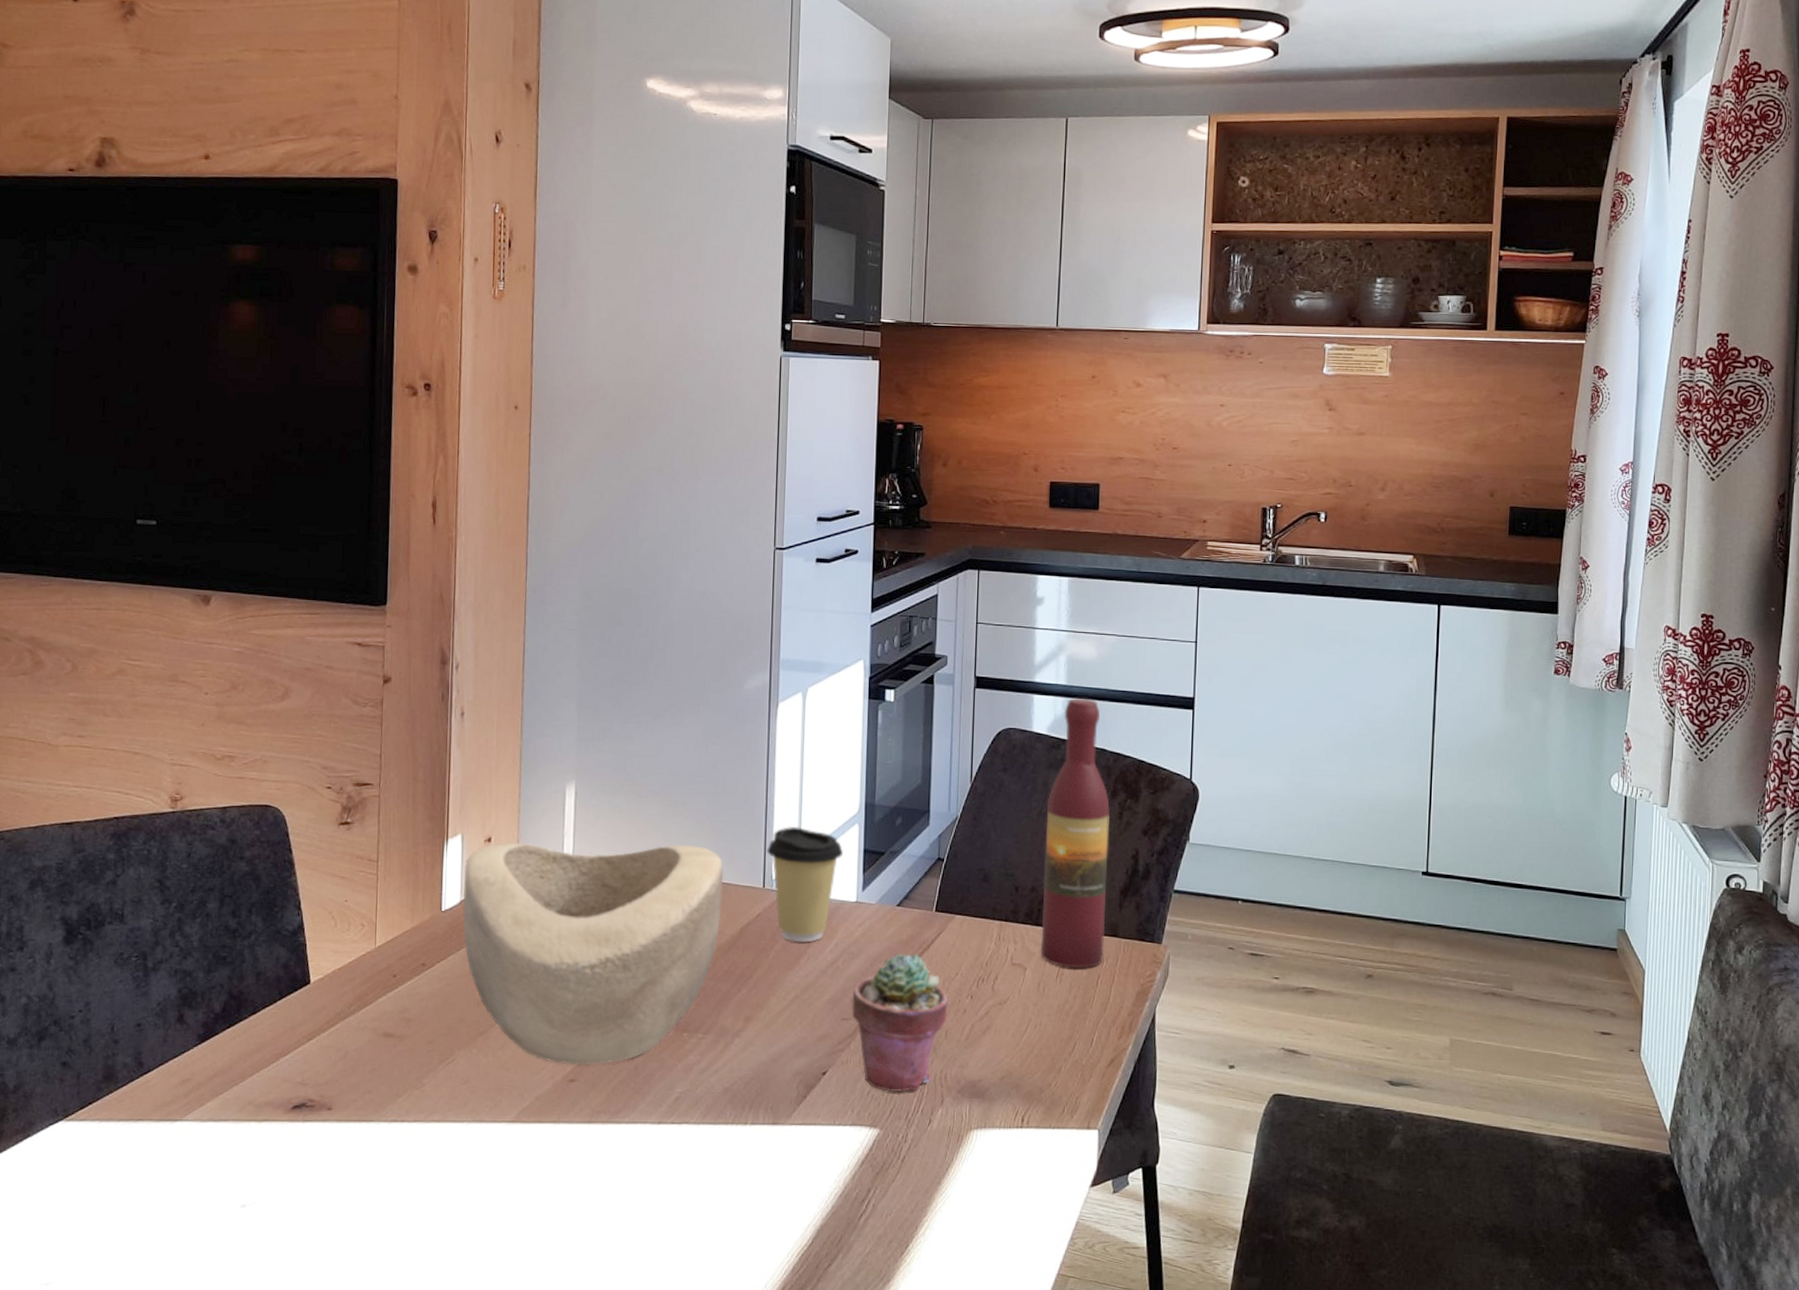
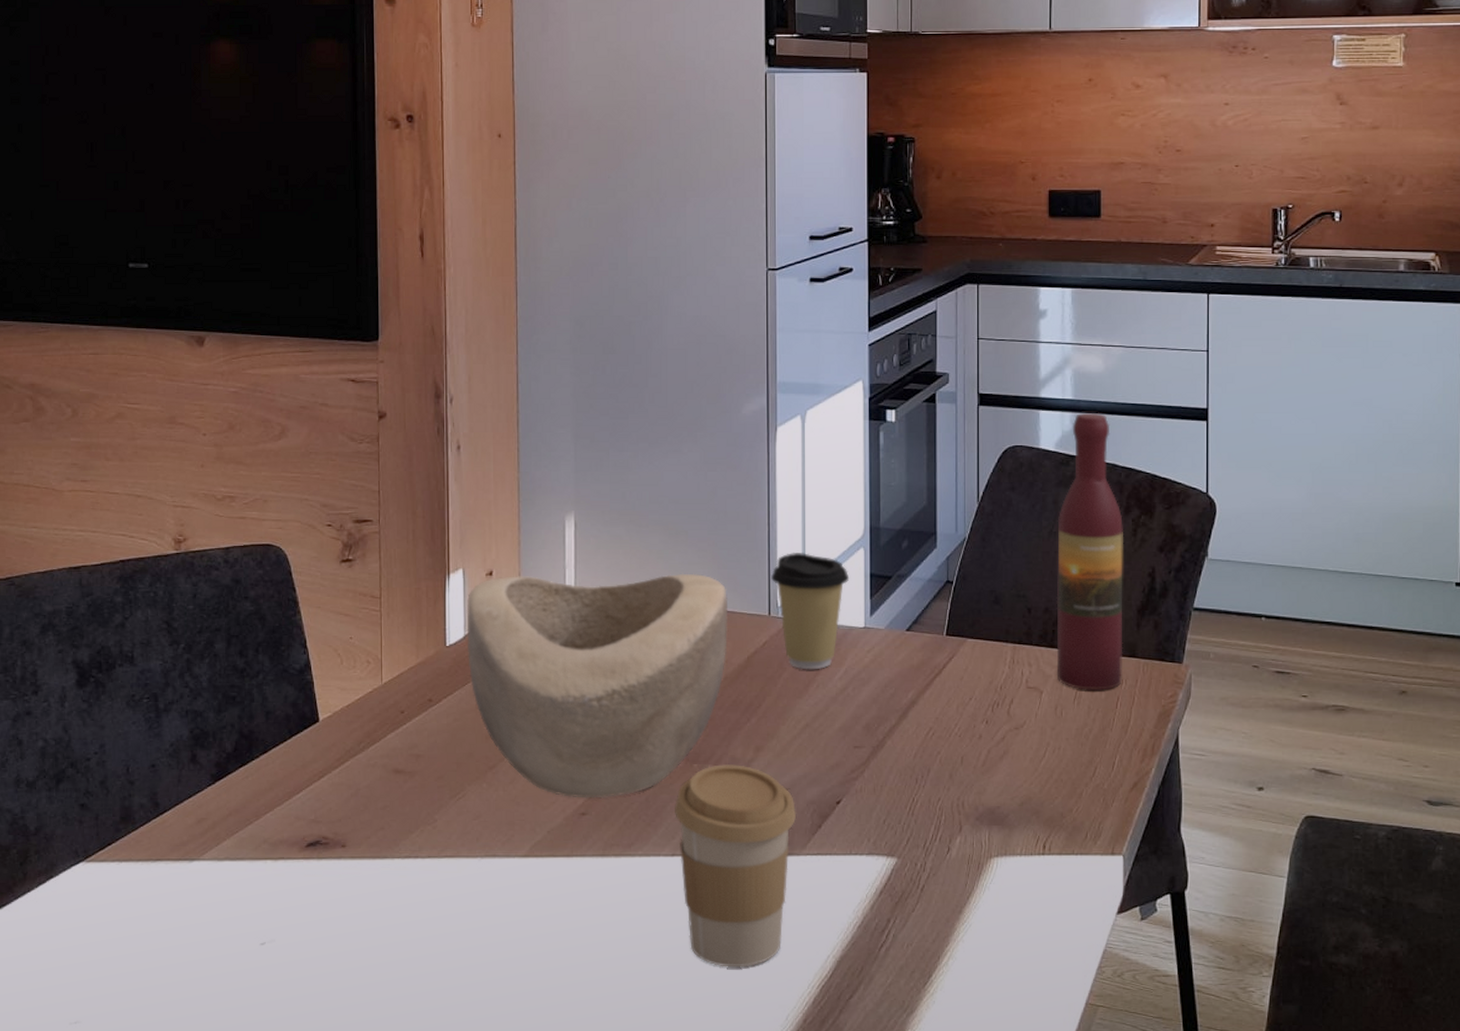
coffee cup: none [663,1034,783,1235] -> present [675,764,797,968]
potted succulent: present [851,954,948,1093] -> none [864,679,963,821]

